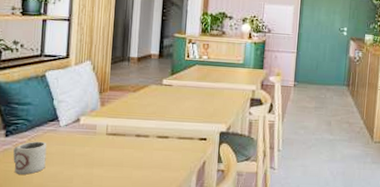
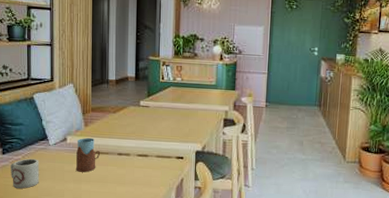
drinking glass: none [87,118,116,156] -> present [75,137,100,172]

